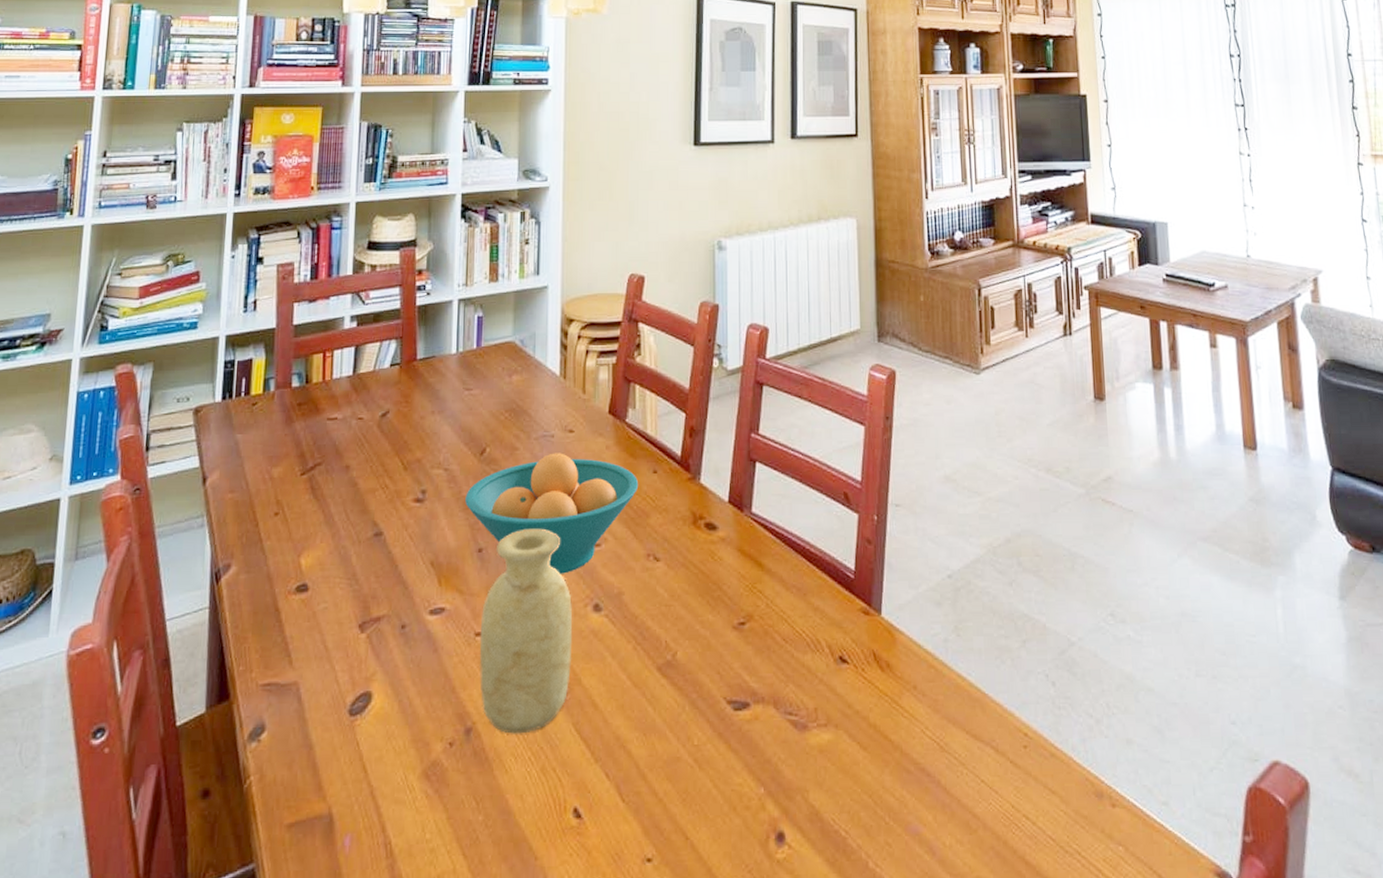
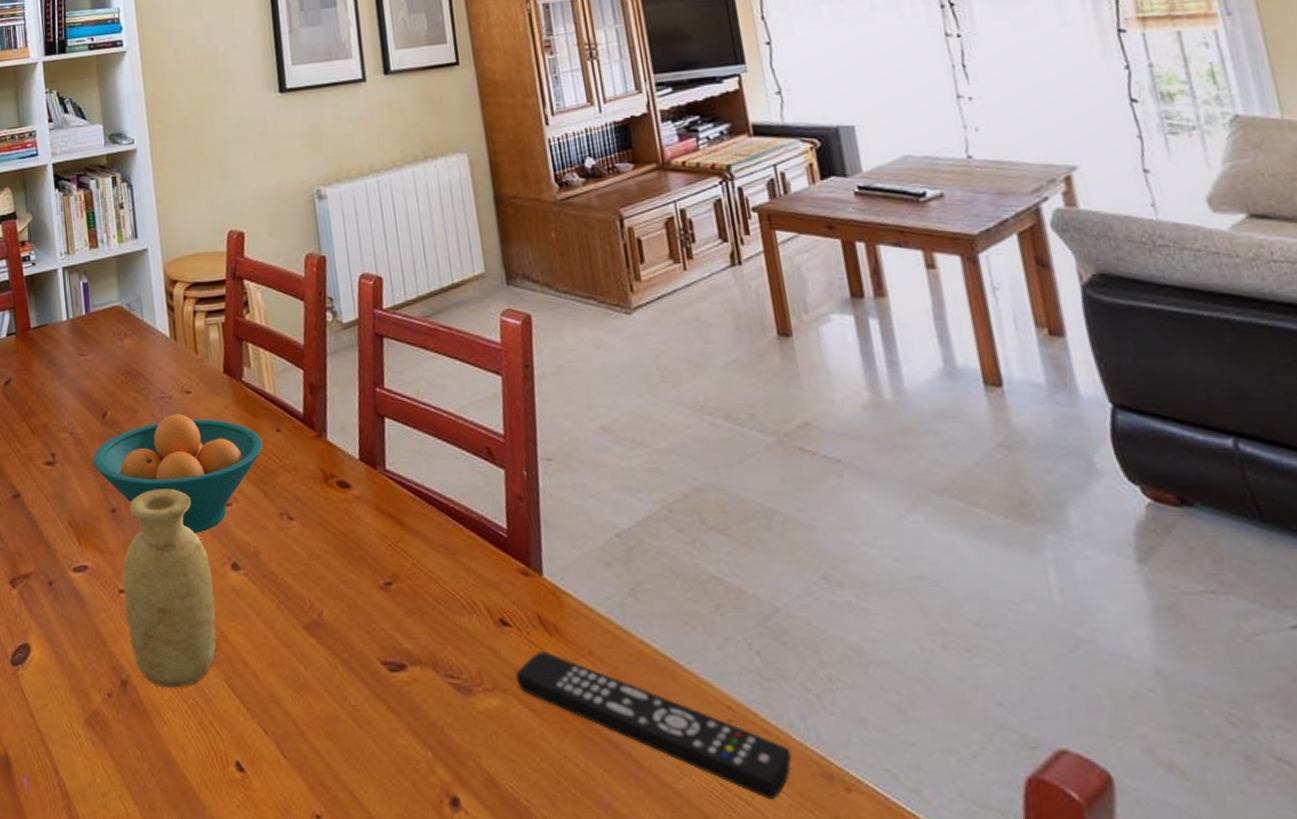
remote control: none [848,686,1072,817] -> present [516,651,792,799]

